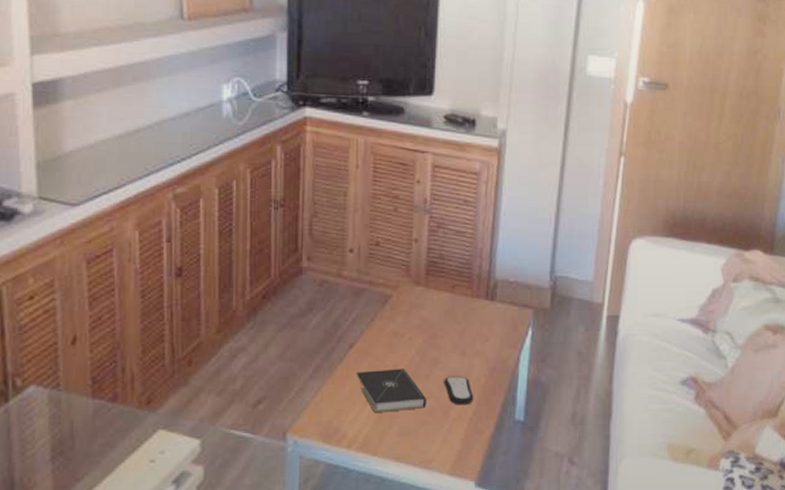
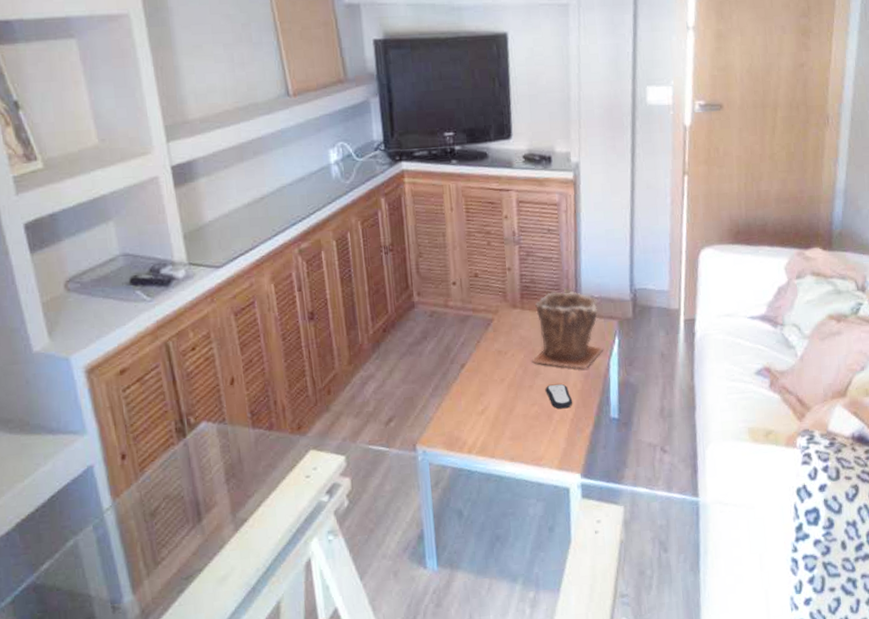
book: present [357,368,427,412] -> none [470,381,533,421]
plant pot: none [432,271,515,361] -> present [532,290,604,369]

